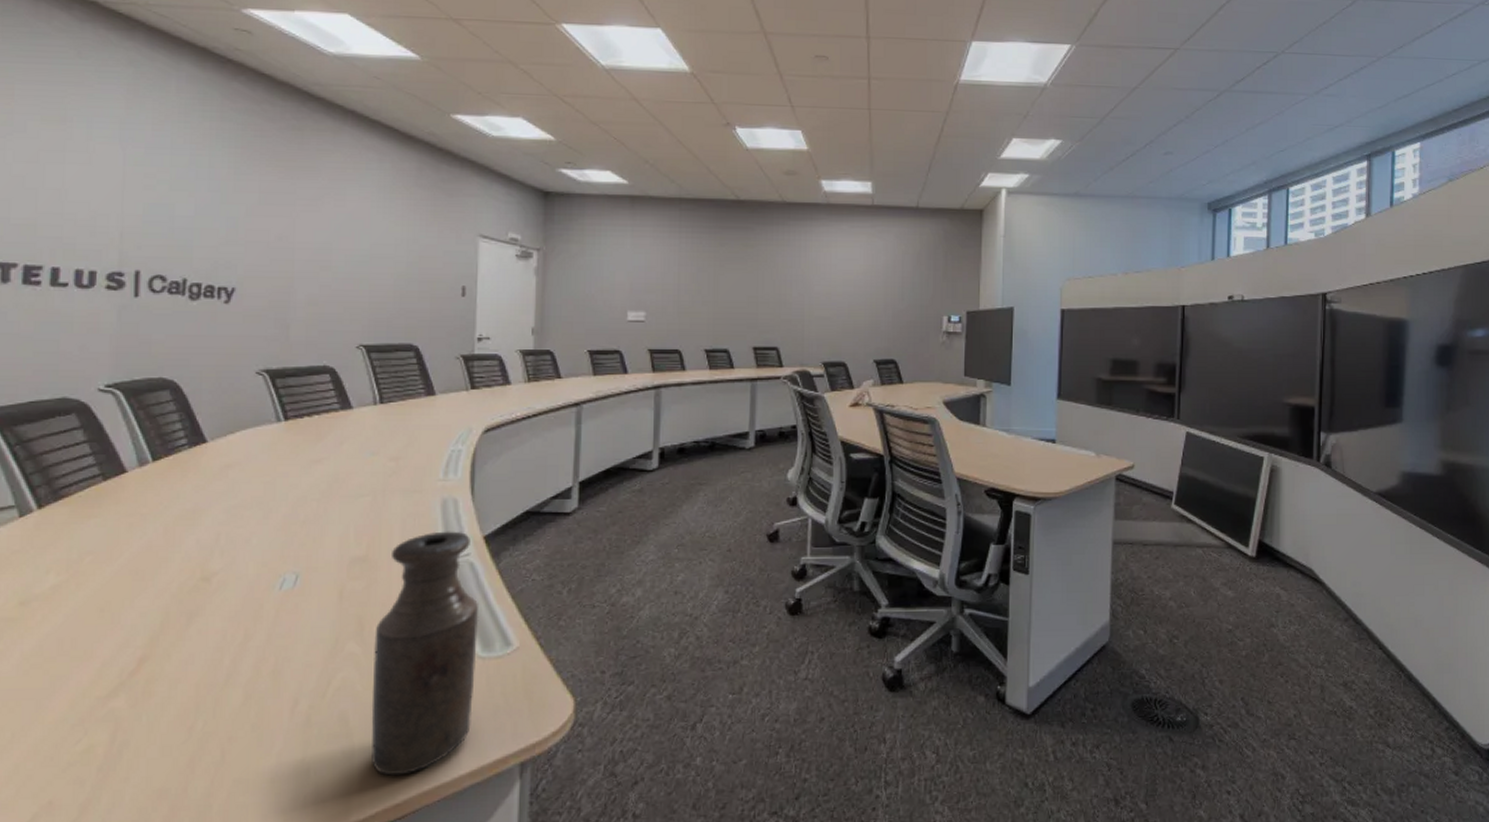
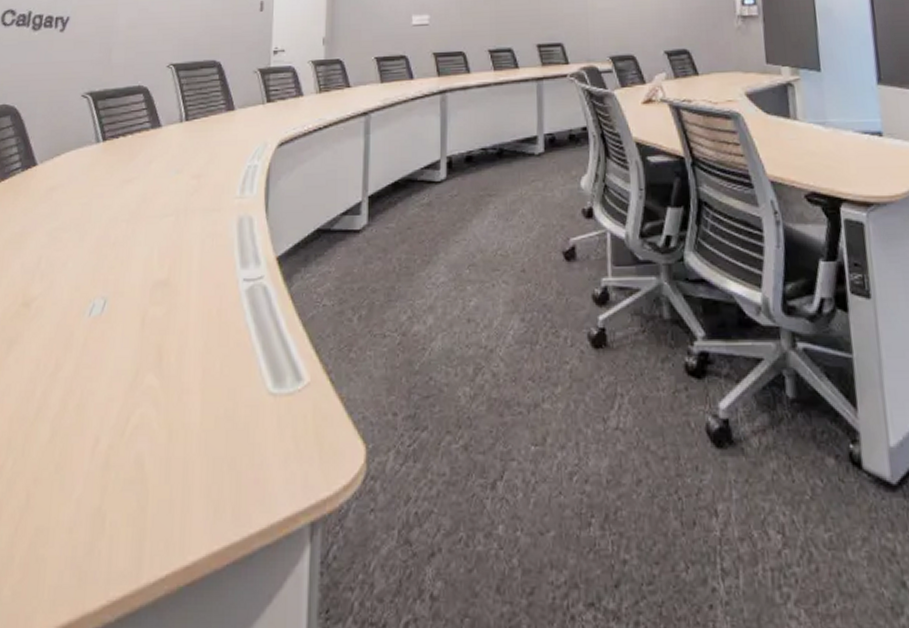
bottle: present [371,531,479,776] -> none [164,251,271,531]

